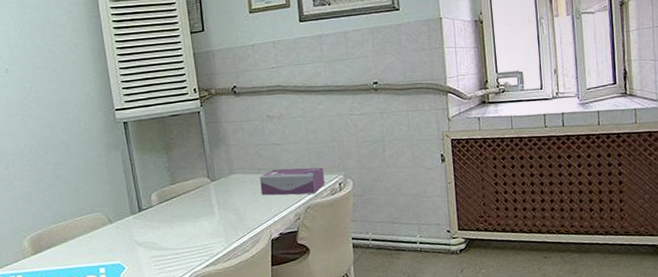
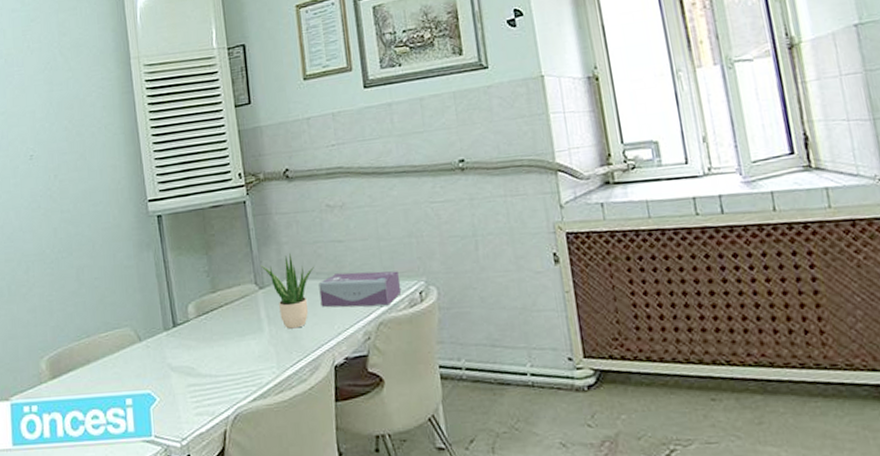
potted plant: none [212,153,256,212] -> present [260,252,314,329]

